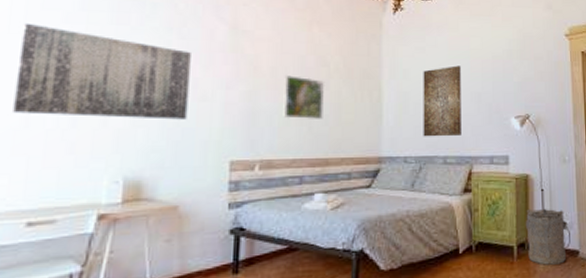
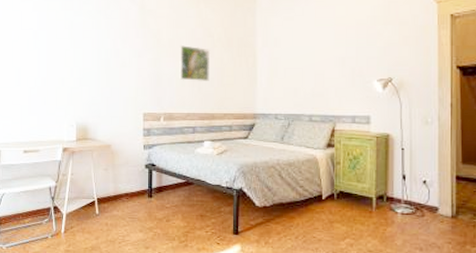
wall art: present [13,22,191,120] -> none [10,12,114,81]
wall art: present [423,65,461,137] -> none [291,33,326,98]
laundry hamper: present [525,208,568,265] -> none [384,165,428,218]

